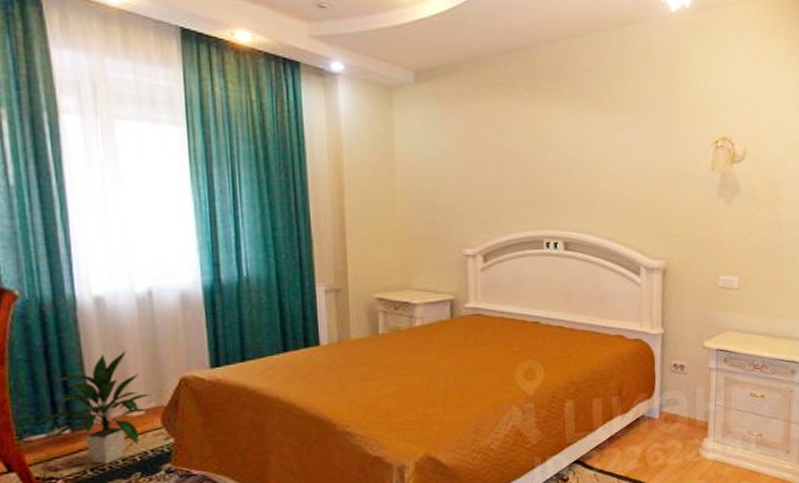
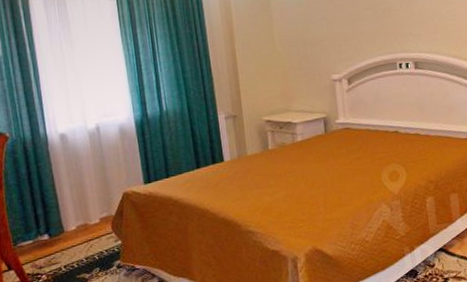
indoor plant: present [37,350,152,465] -> none [26,173,104,263]

